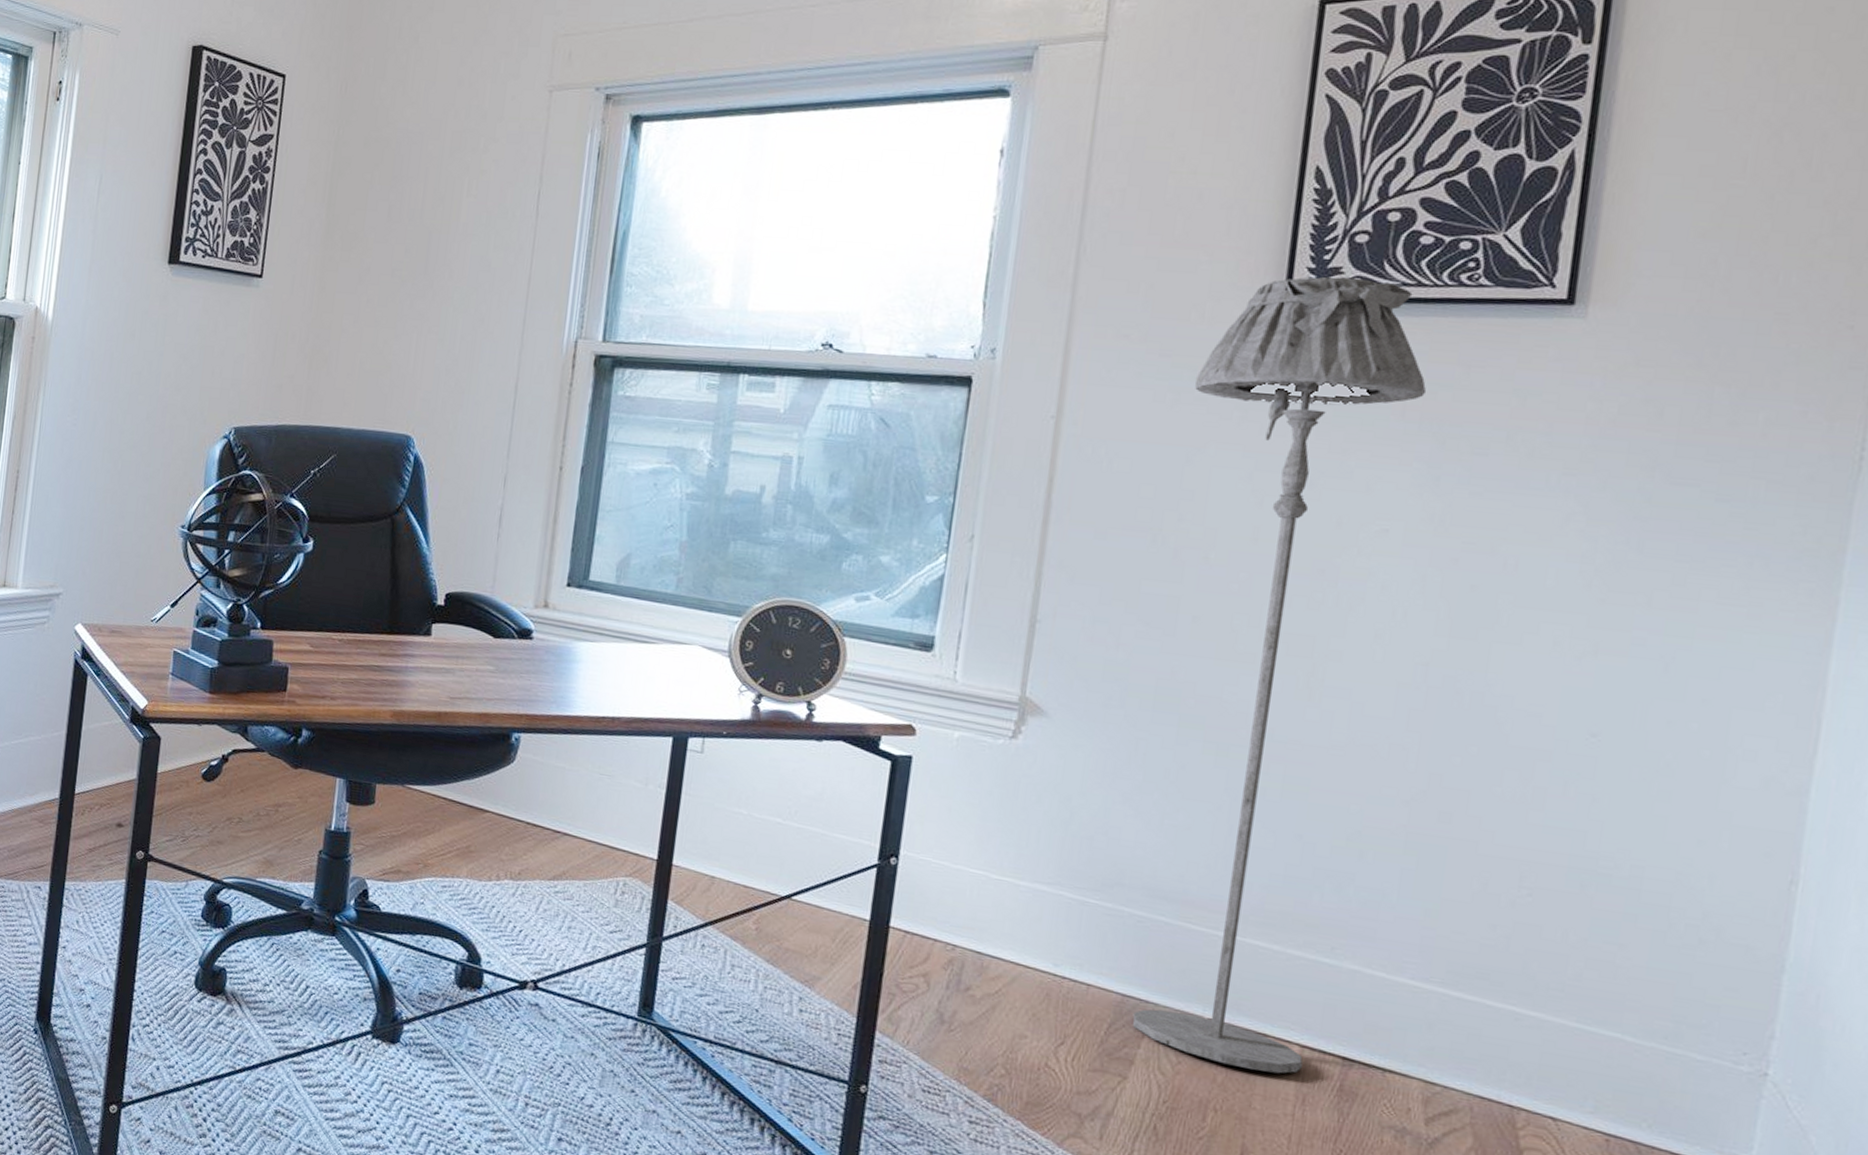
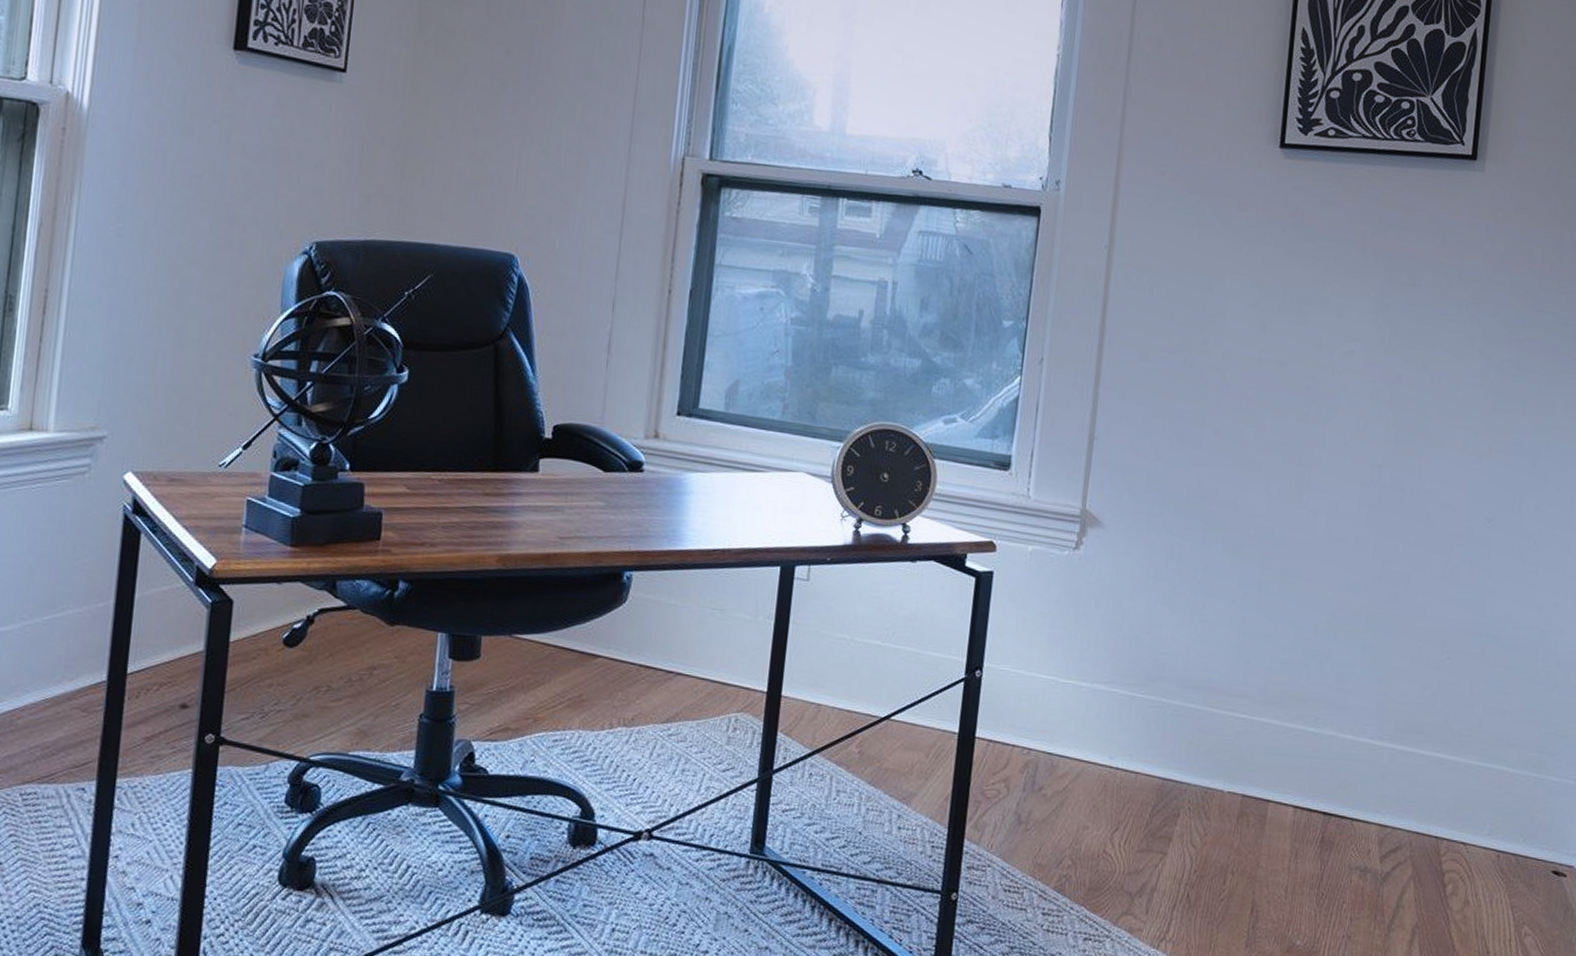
floor lamp: present [1132,276,1427,1074] -> none [1170,126,1380,834]

